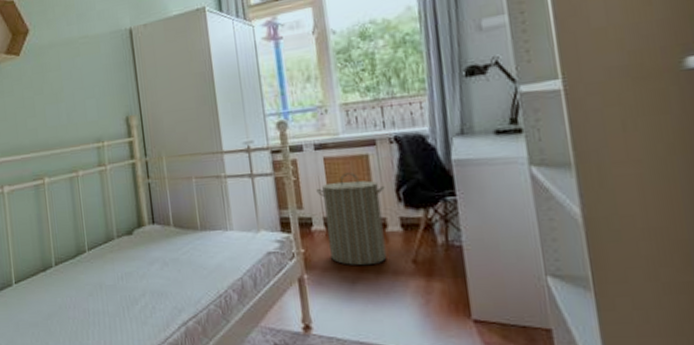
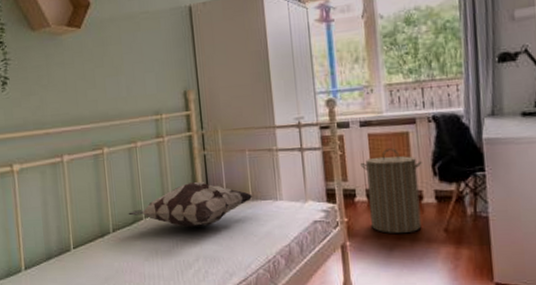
decorative pillow: none [70,212,201,261] -> present [128,182,253,228]

